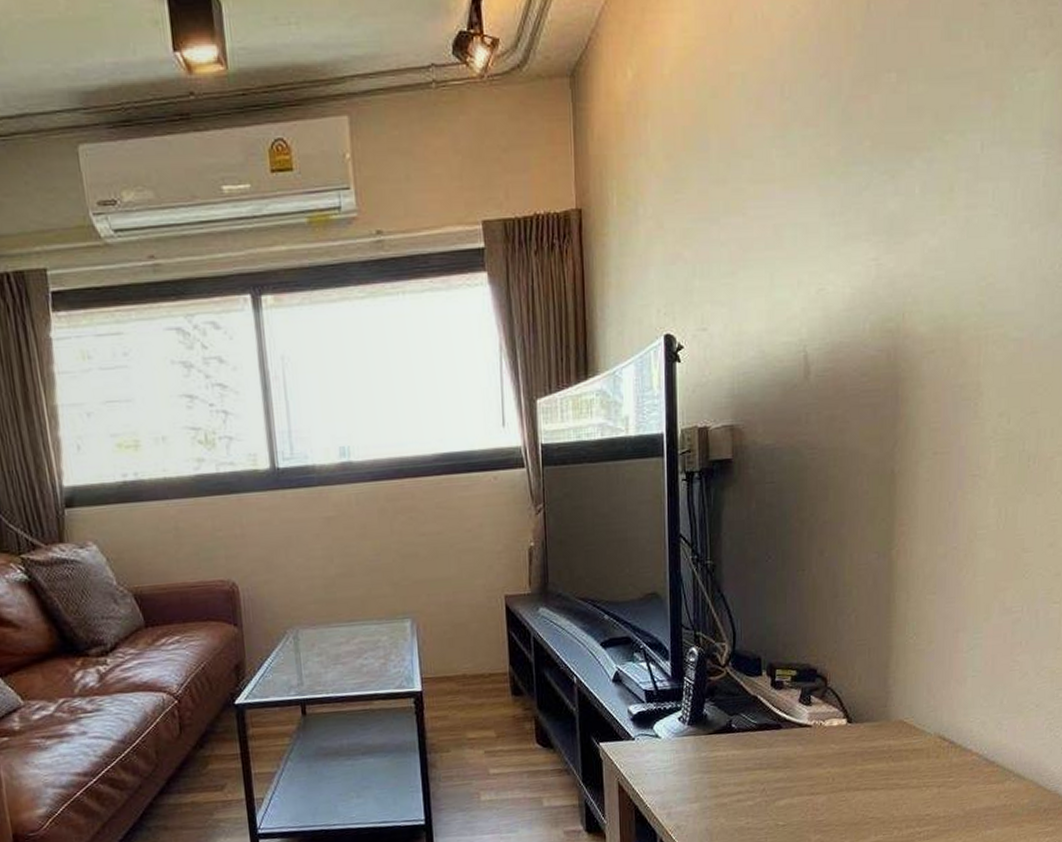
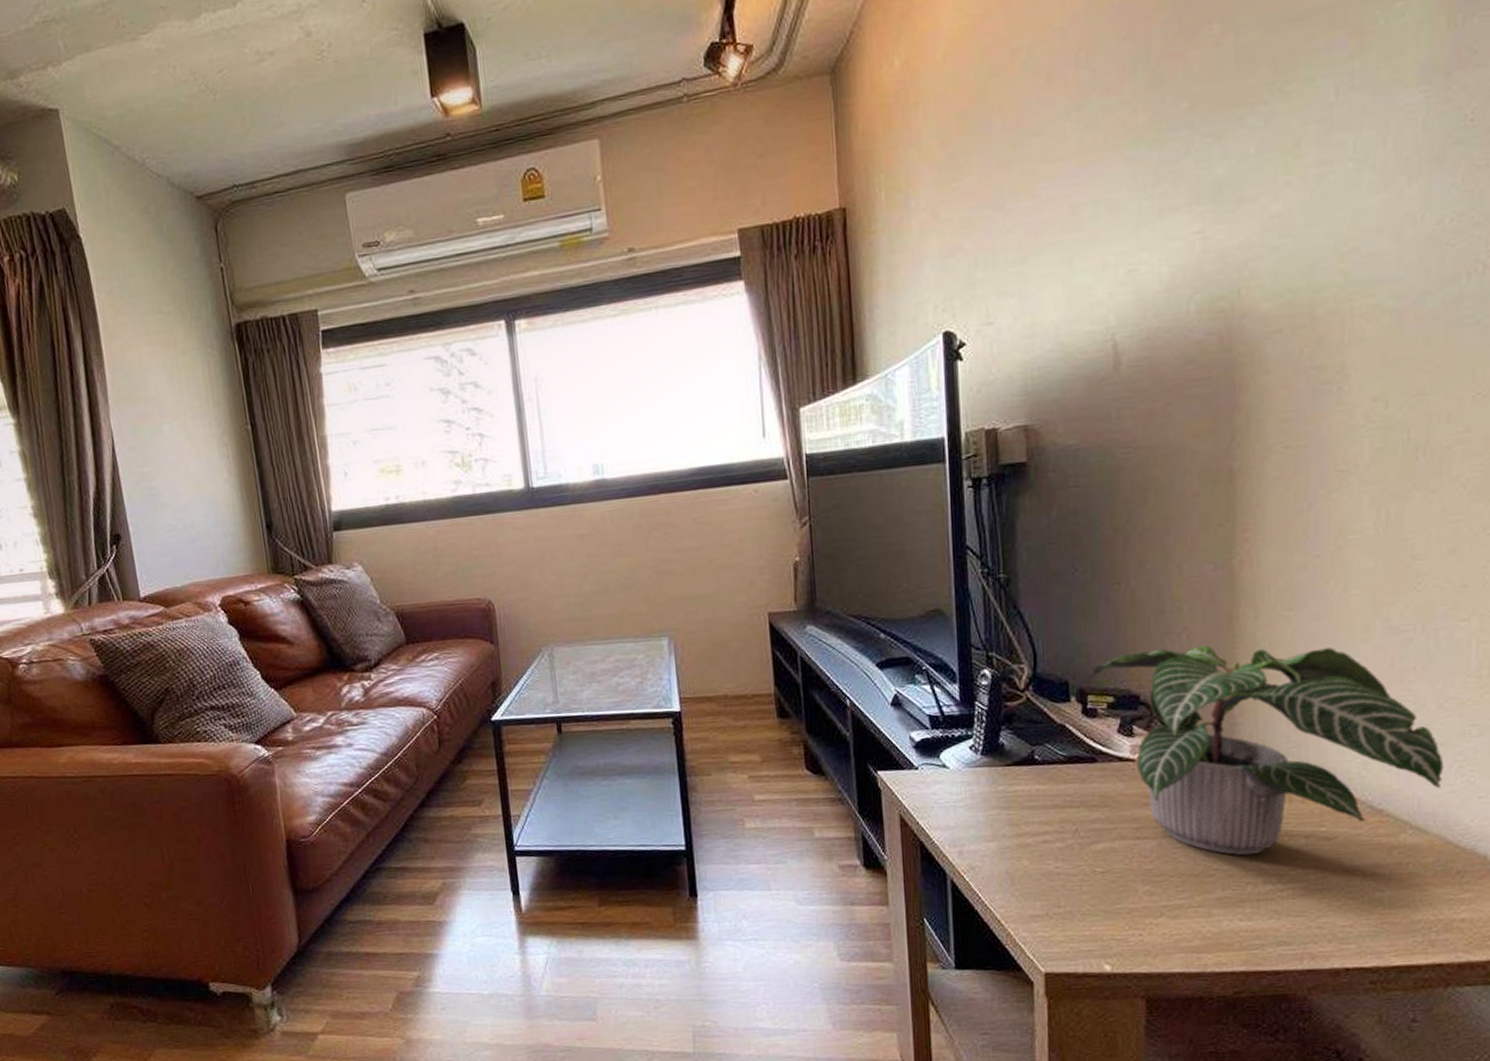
potted plant: none [778,624,1039,805] -> present [1089,645,1444,856]

